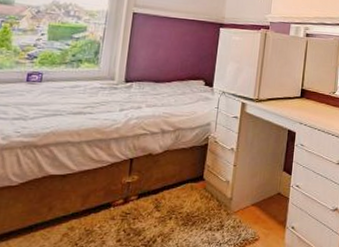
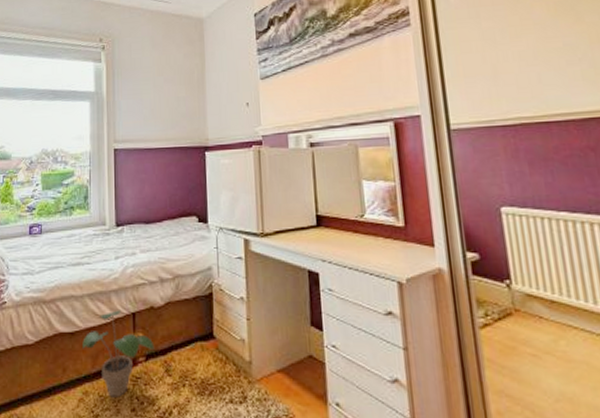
potted plant: none [73,155,148,231] -> present [82,310,155,398]

